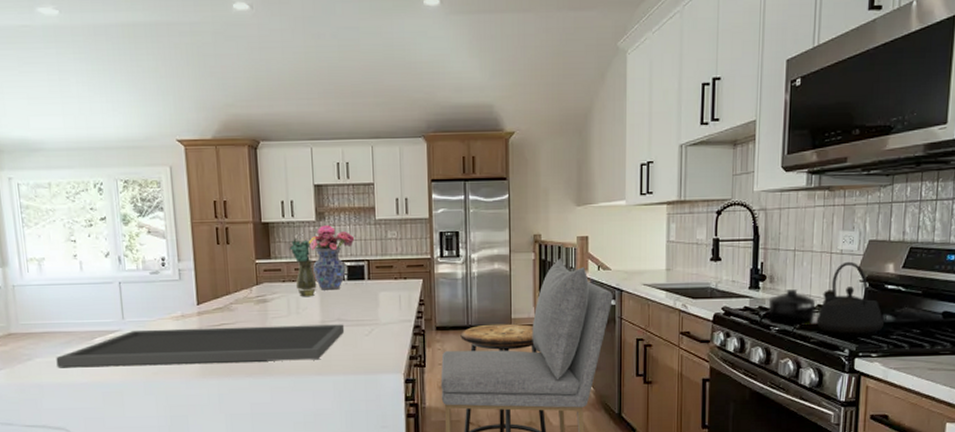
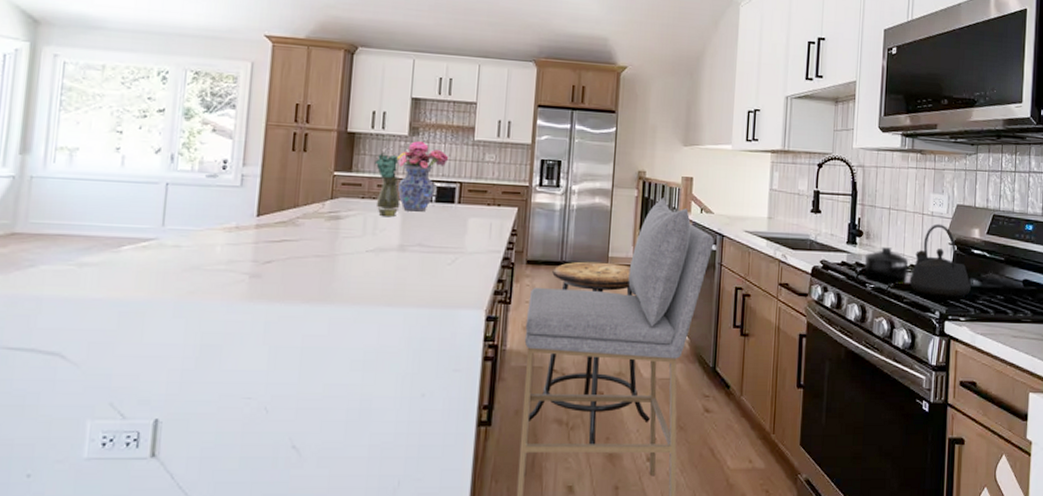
tray: present [56,324,345,368] -> none [66,239,425,289]

